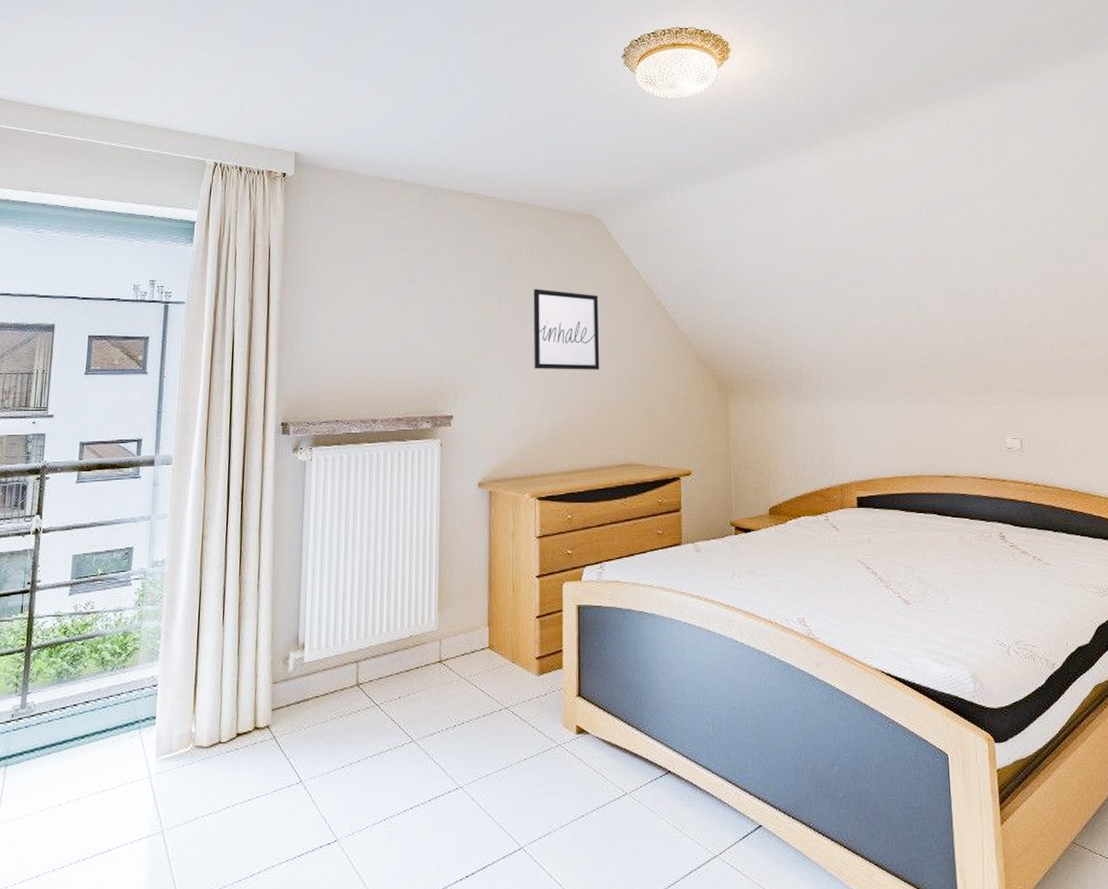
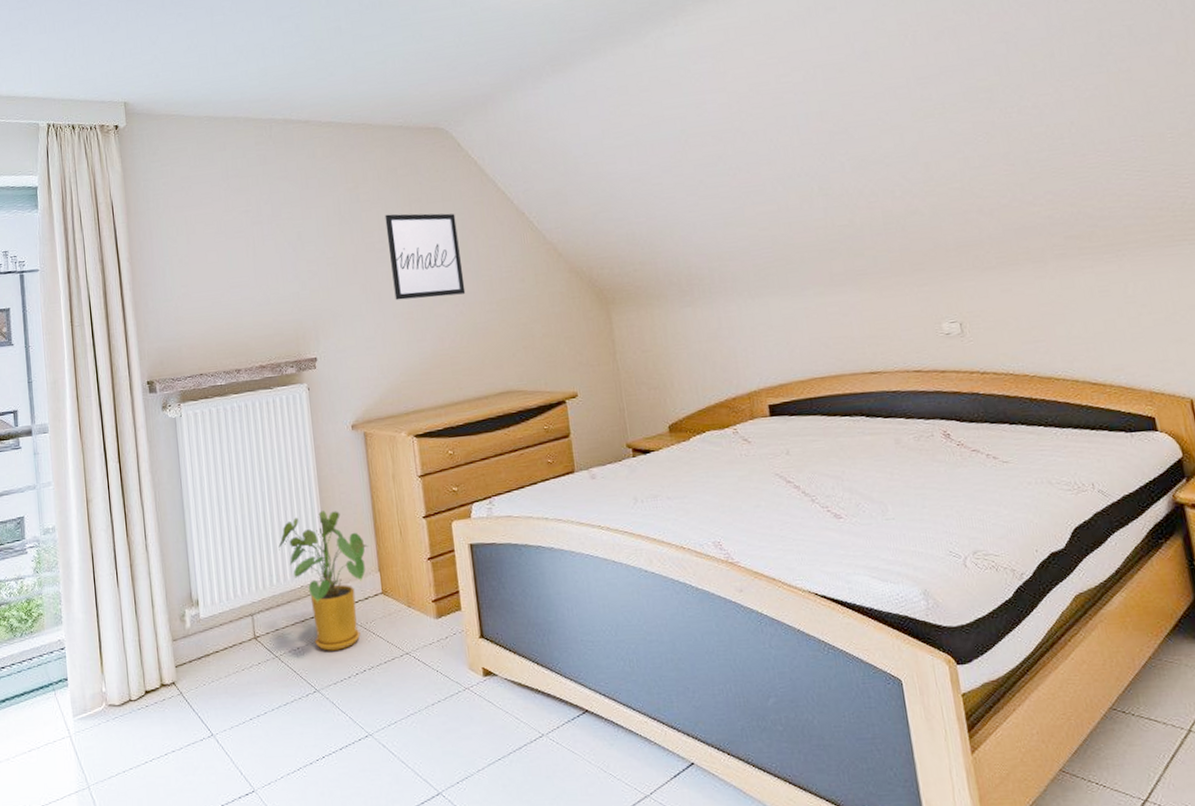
house plant: none [392,563,482,702] -> present [278,511,369,651]

